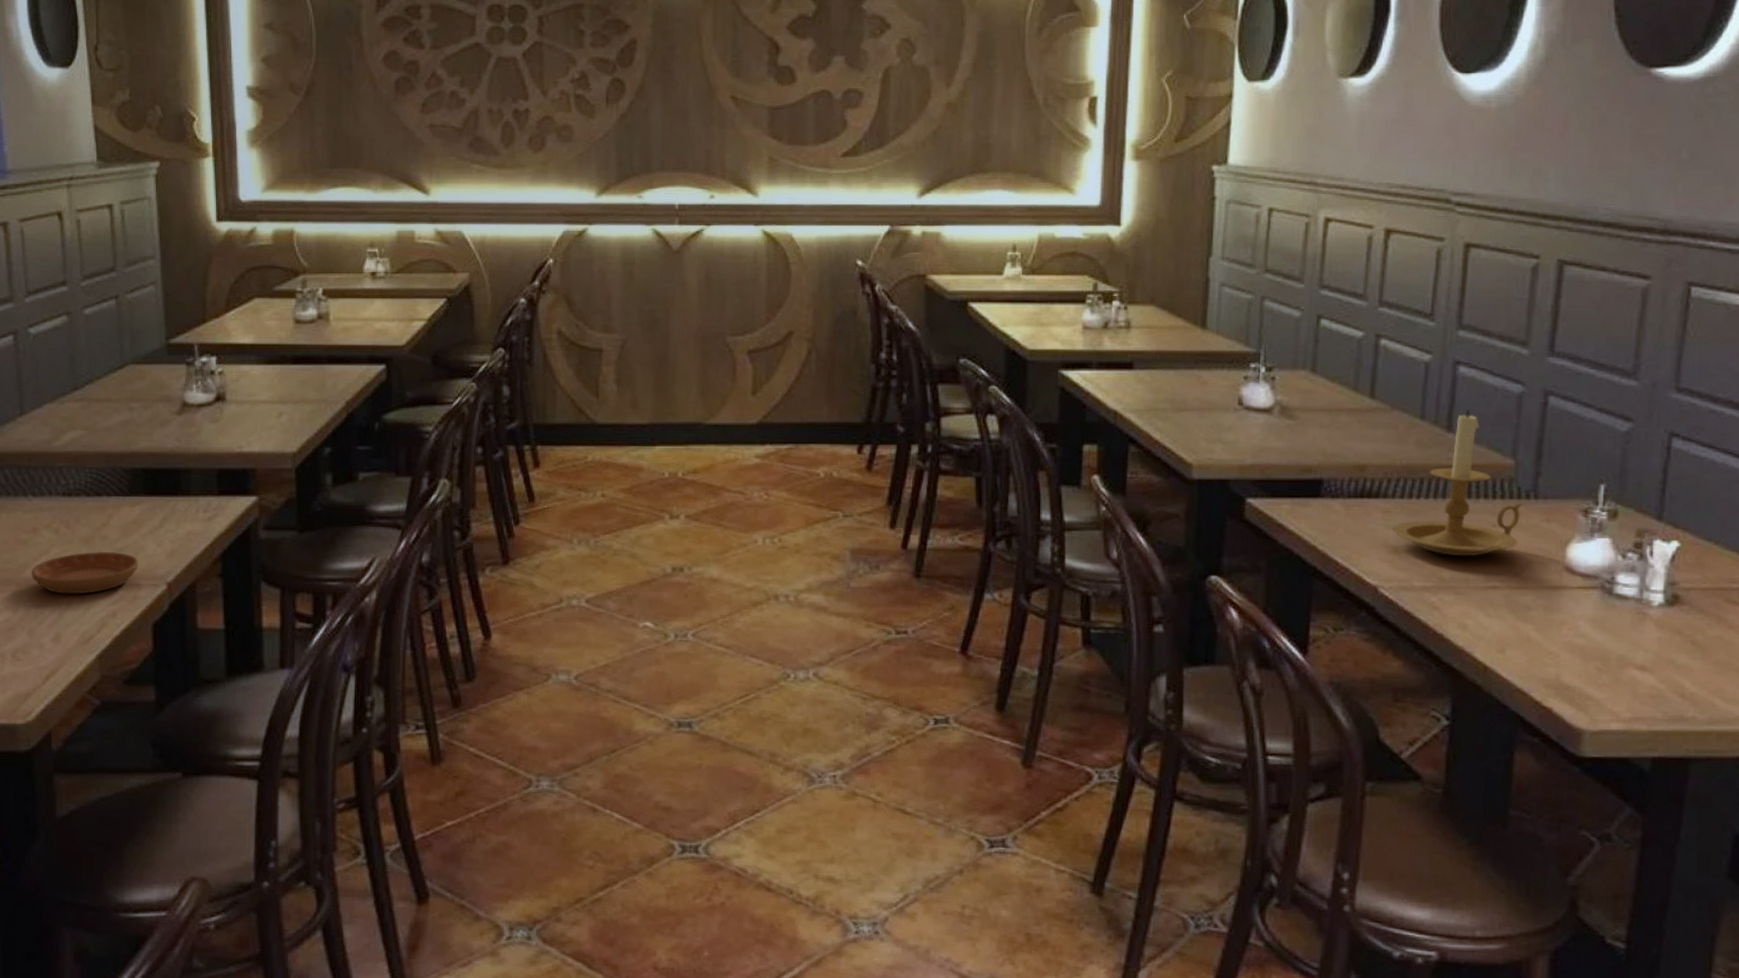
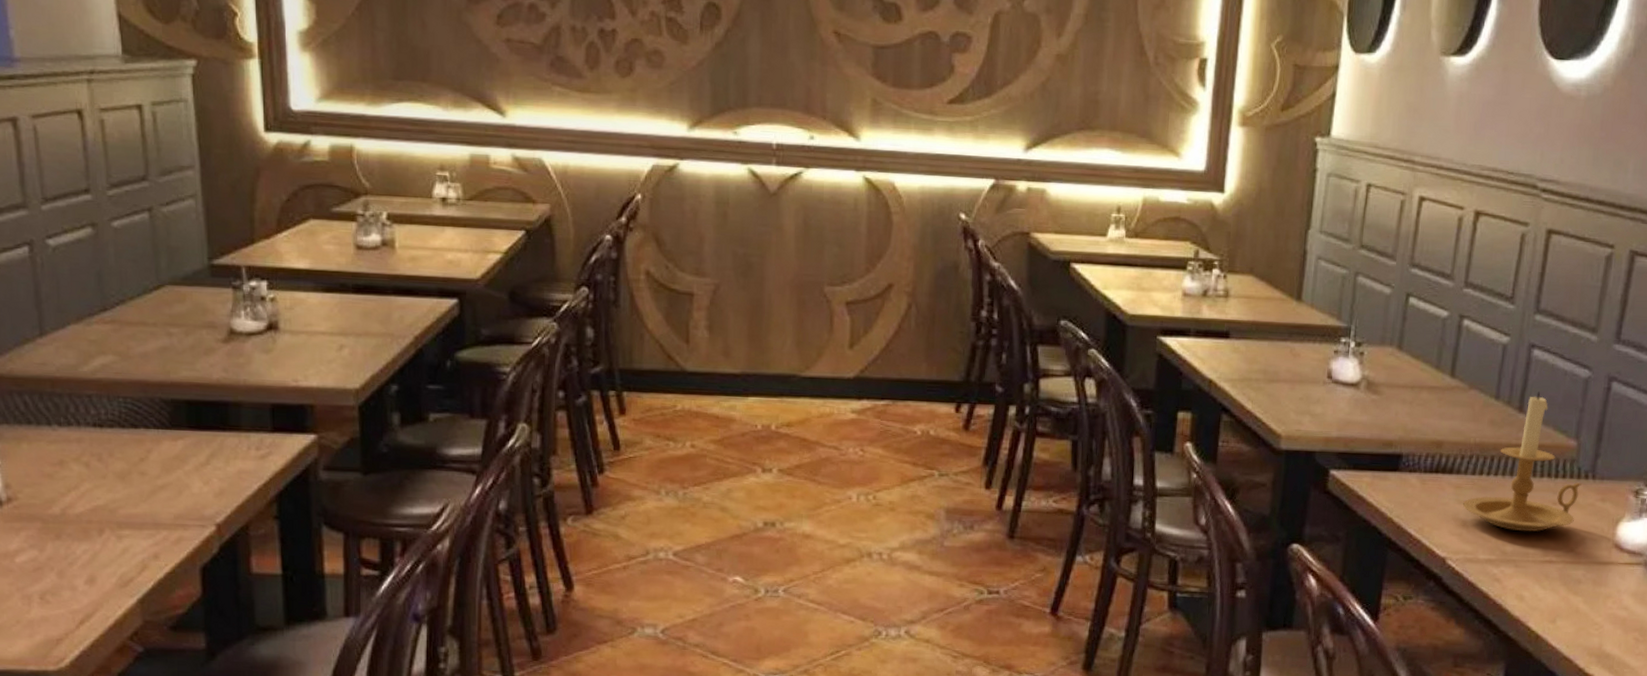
saucer: present [30,551,138,594] -> none [58,487,183,534]

